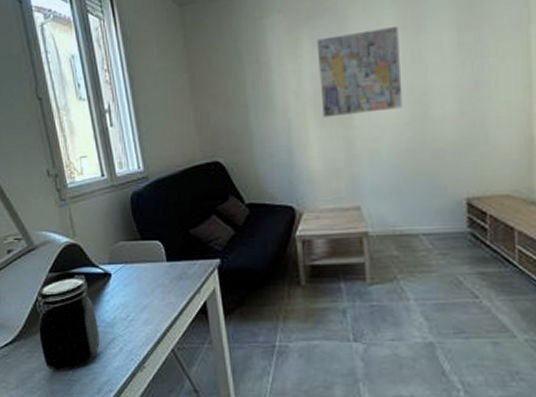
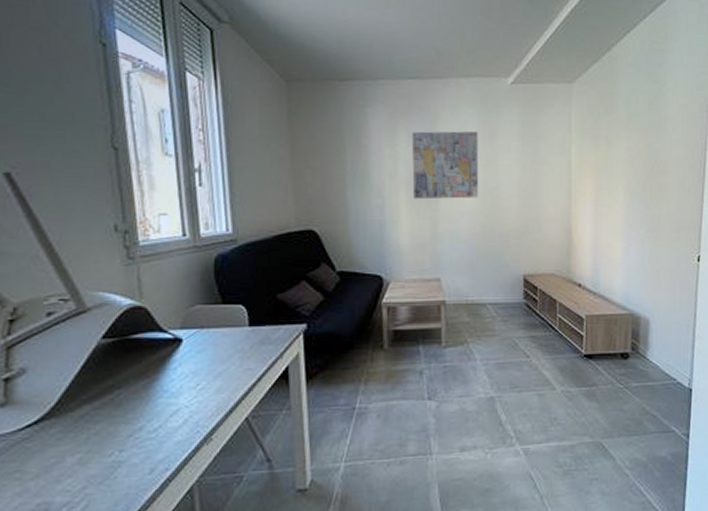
jar: present [35,275,100,371] -> none [78,341,160,453]

